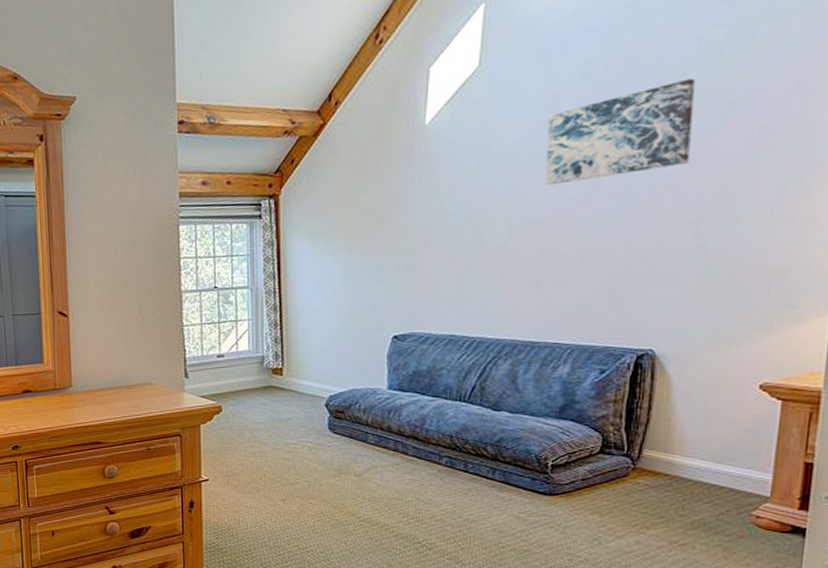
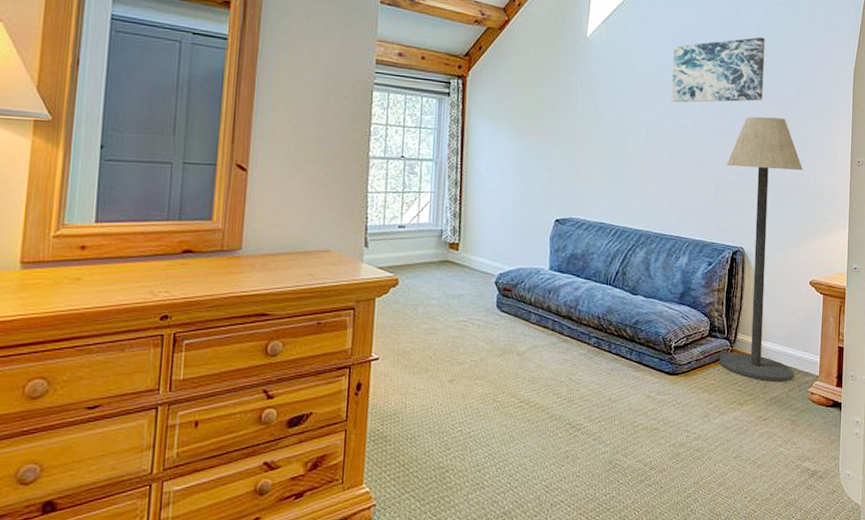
floor lamp: none [616,182,754,503] -> present [720,116,803,382]

